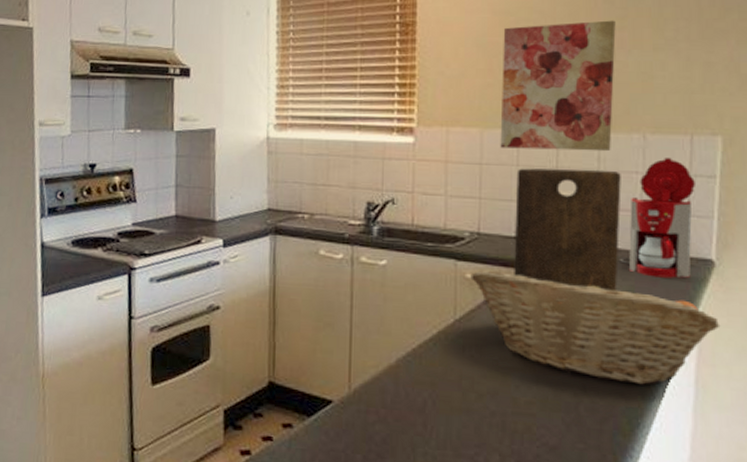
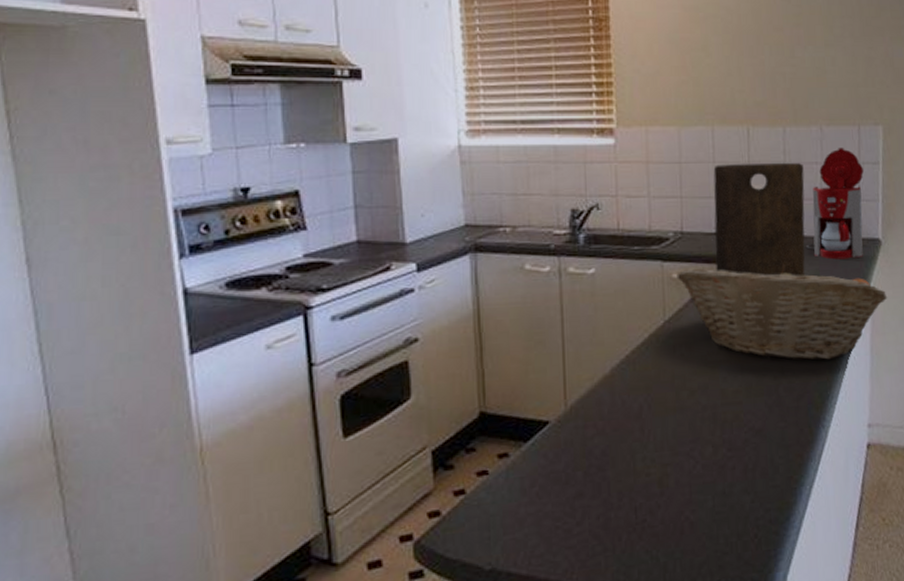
wall art: present [500,20,616,152] -> none [693,17,794,146]

